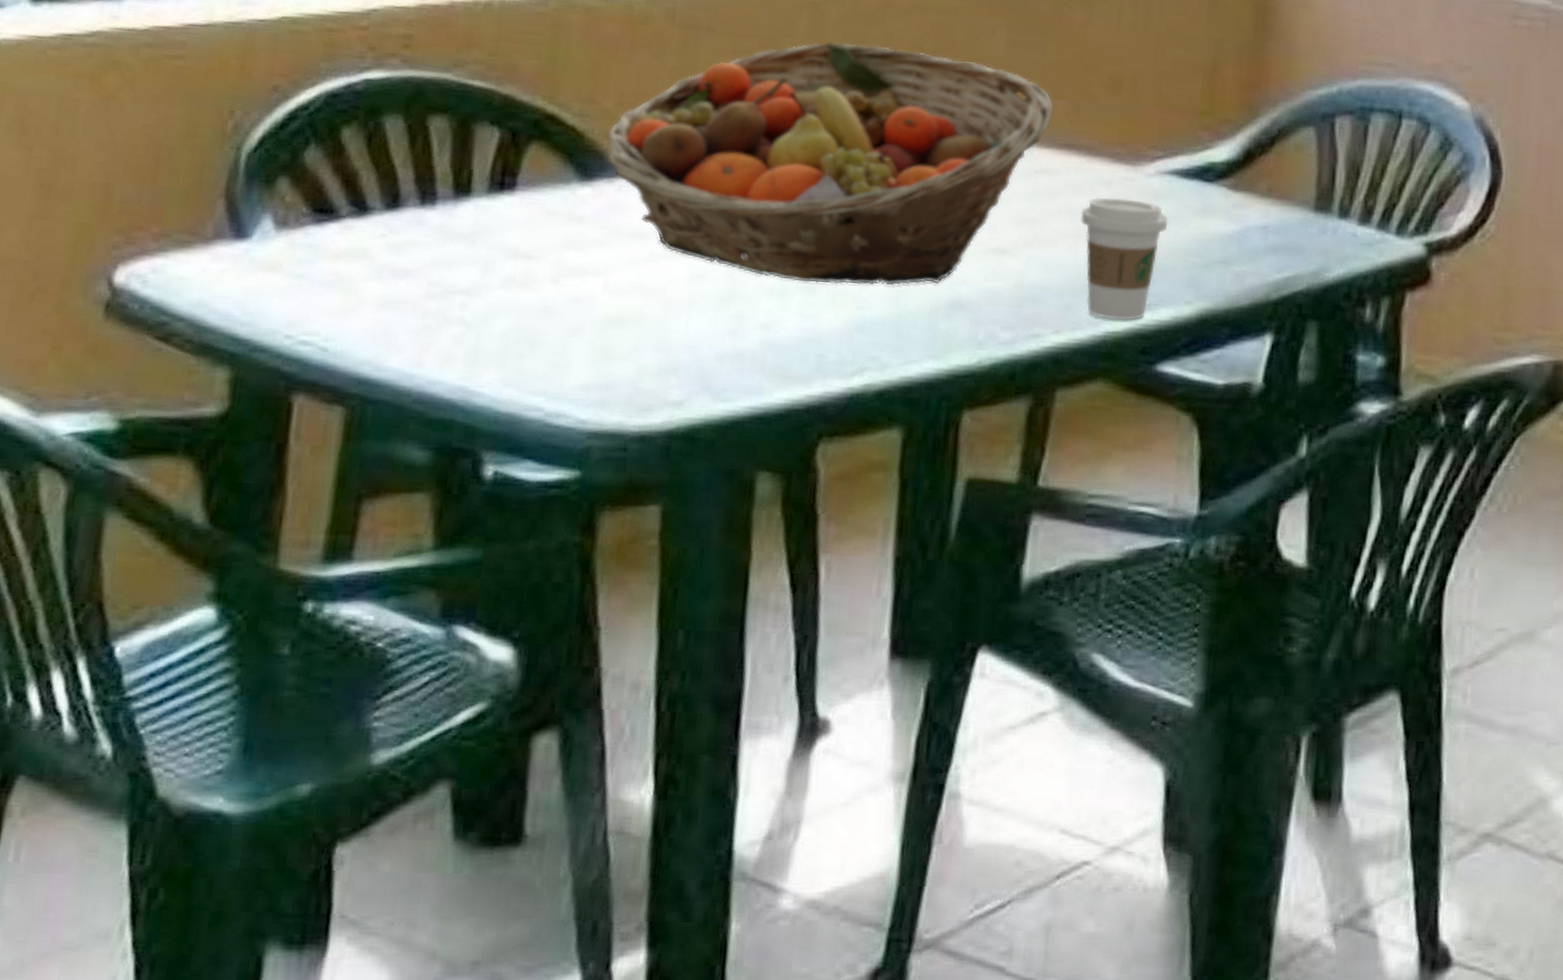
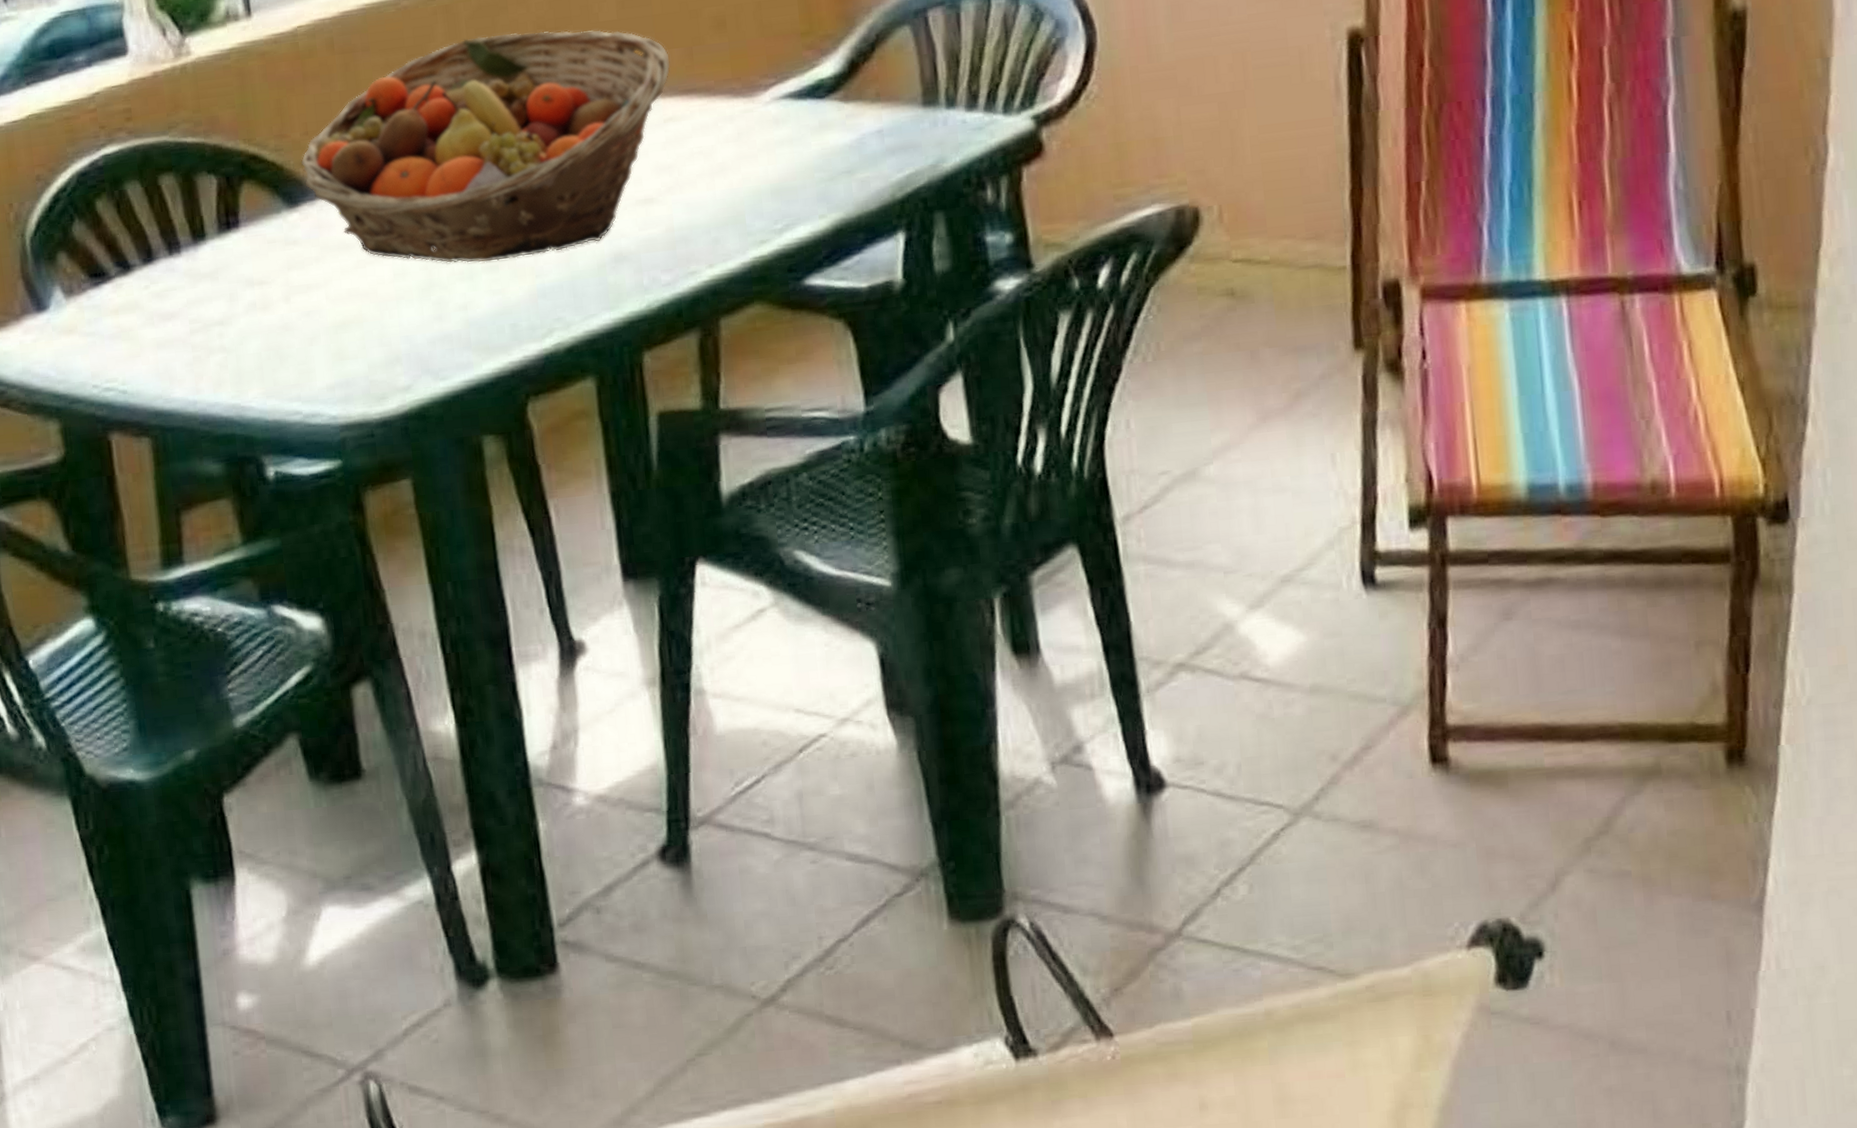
coffee cup: present [1081,197,1168,321] -> none [711,128,791,246]

